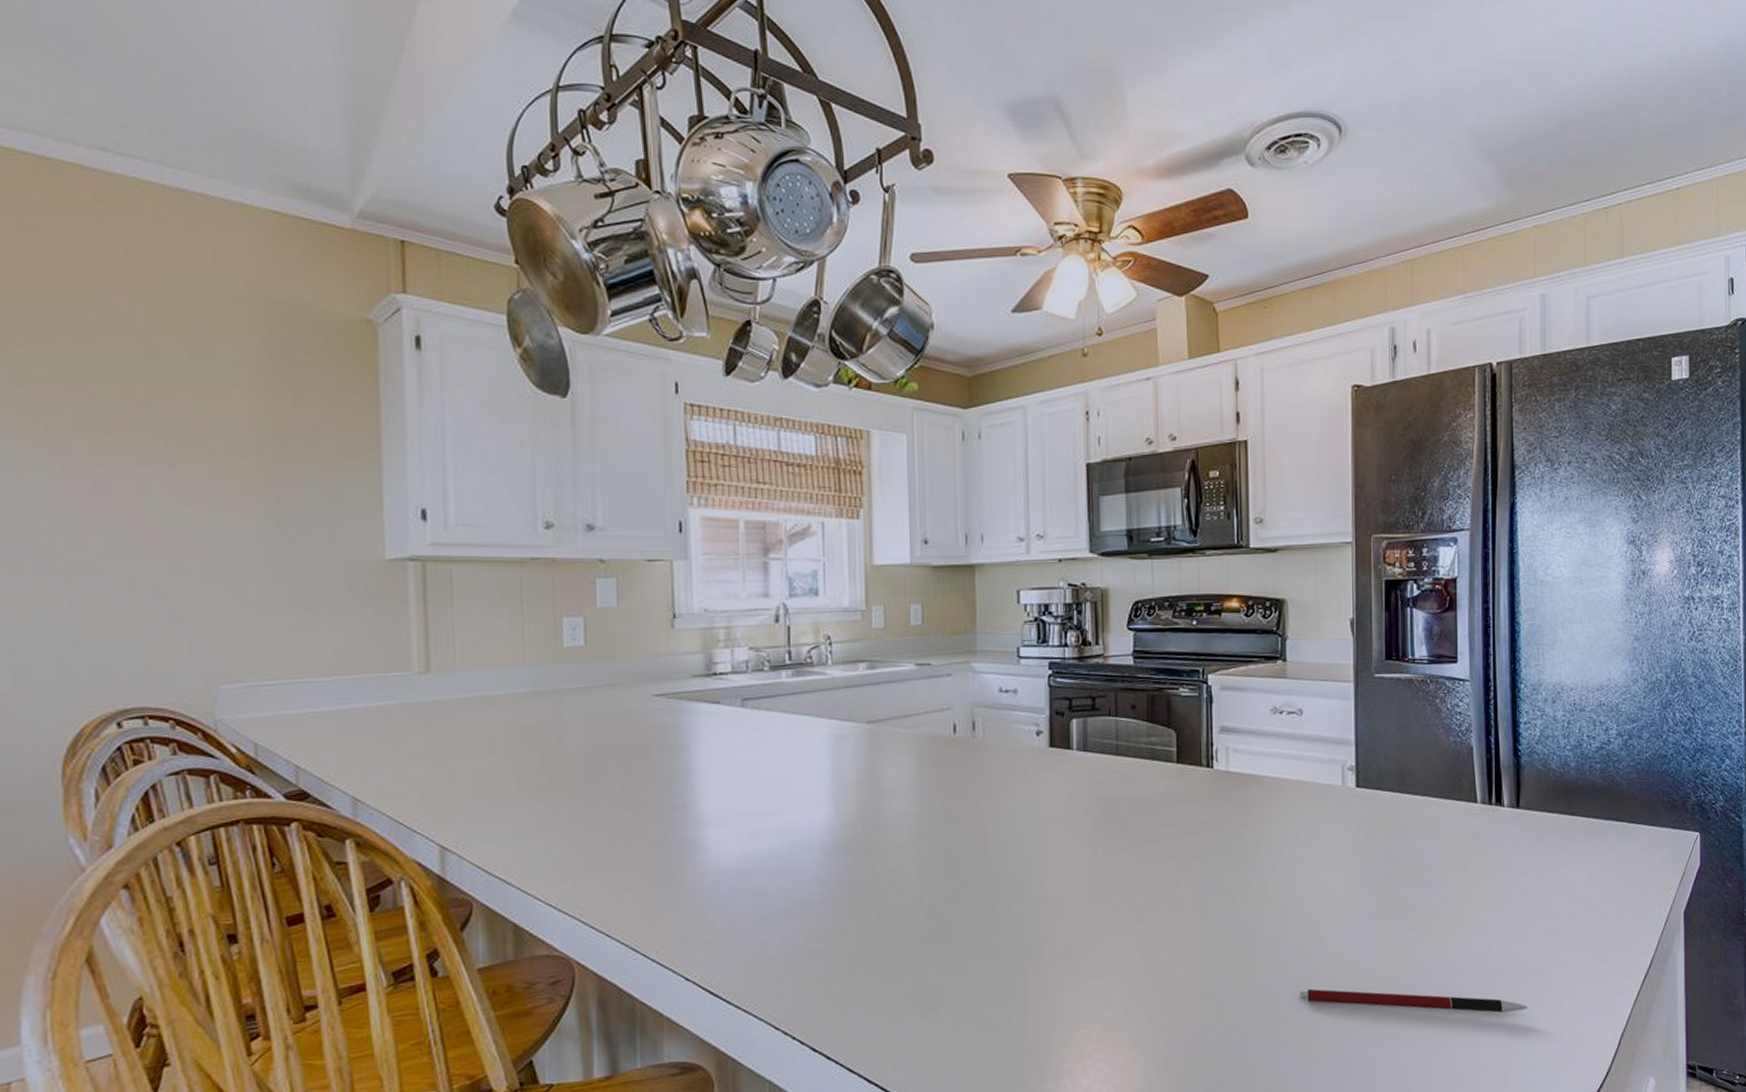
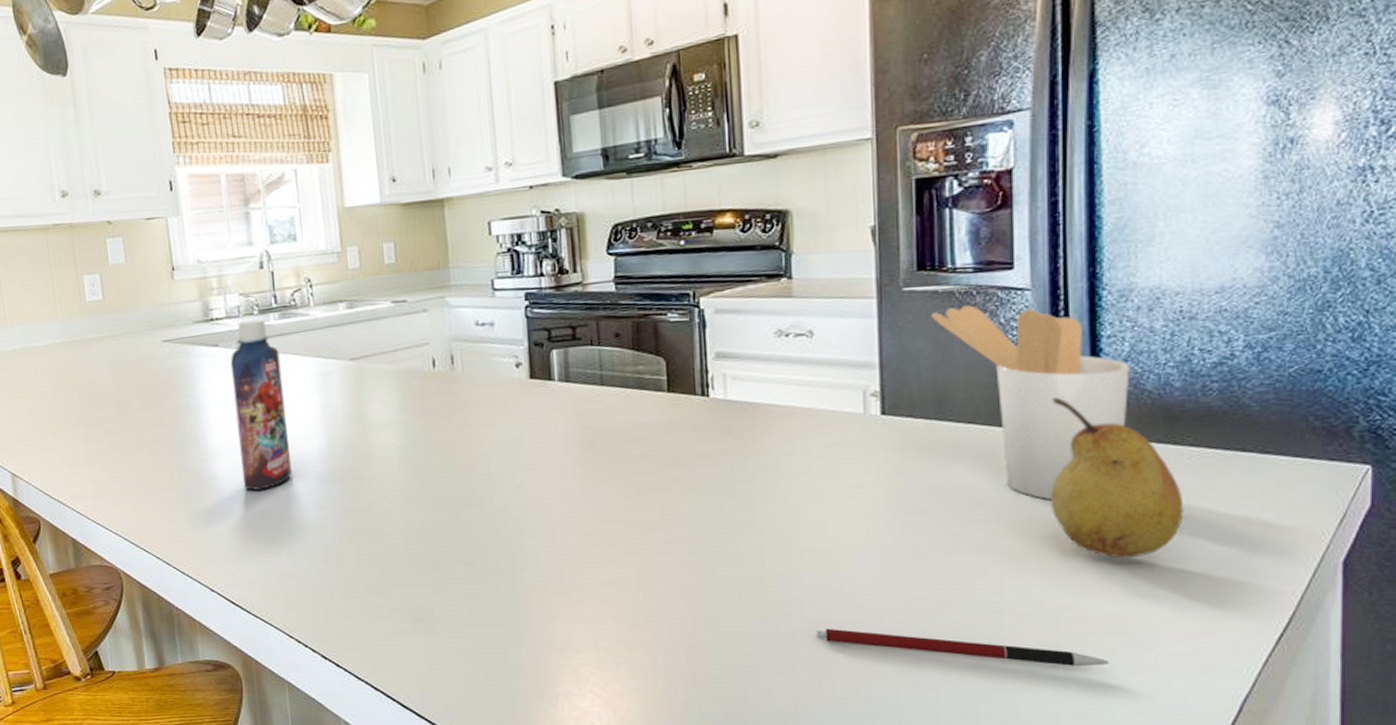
bottle: none [732,676,794,863] -> present [230,319,293,490]
utensil holder: none [1396,692,1540,864] -> present [931,305,1130,501]
fruit: none [1485,775,1579,914] -> present [1051,398,1184,559]

